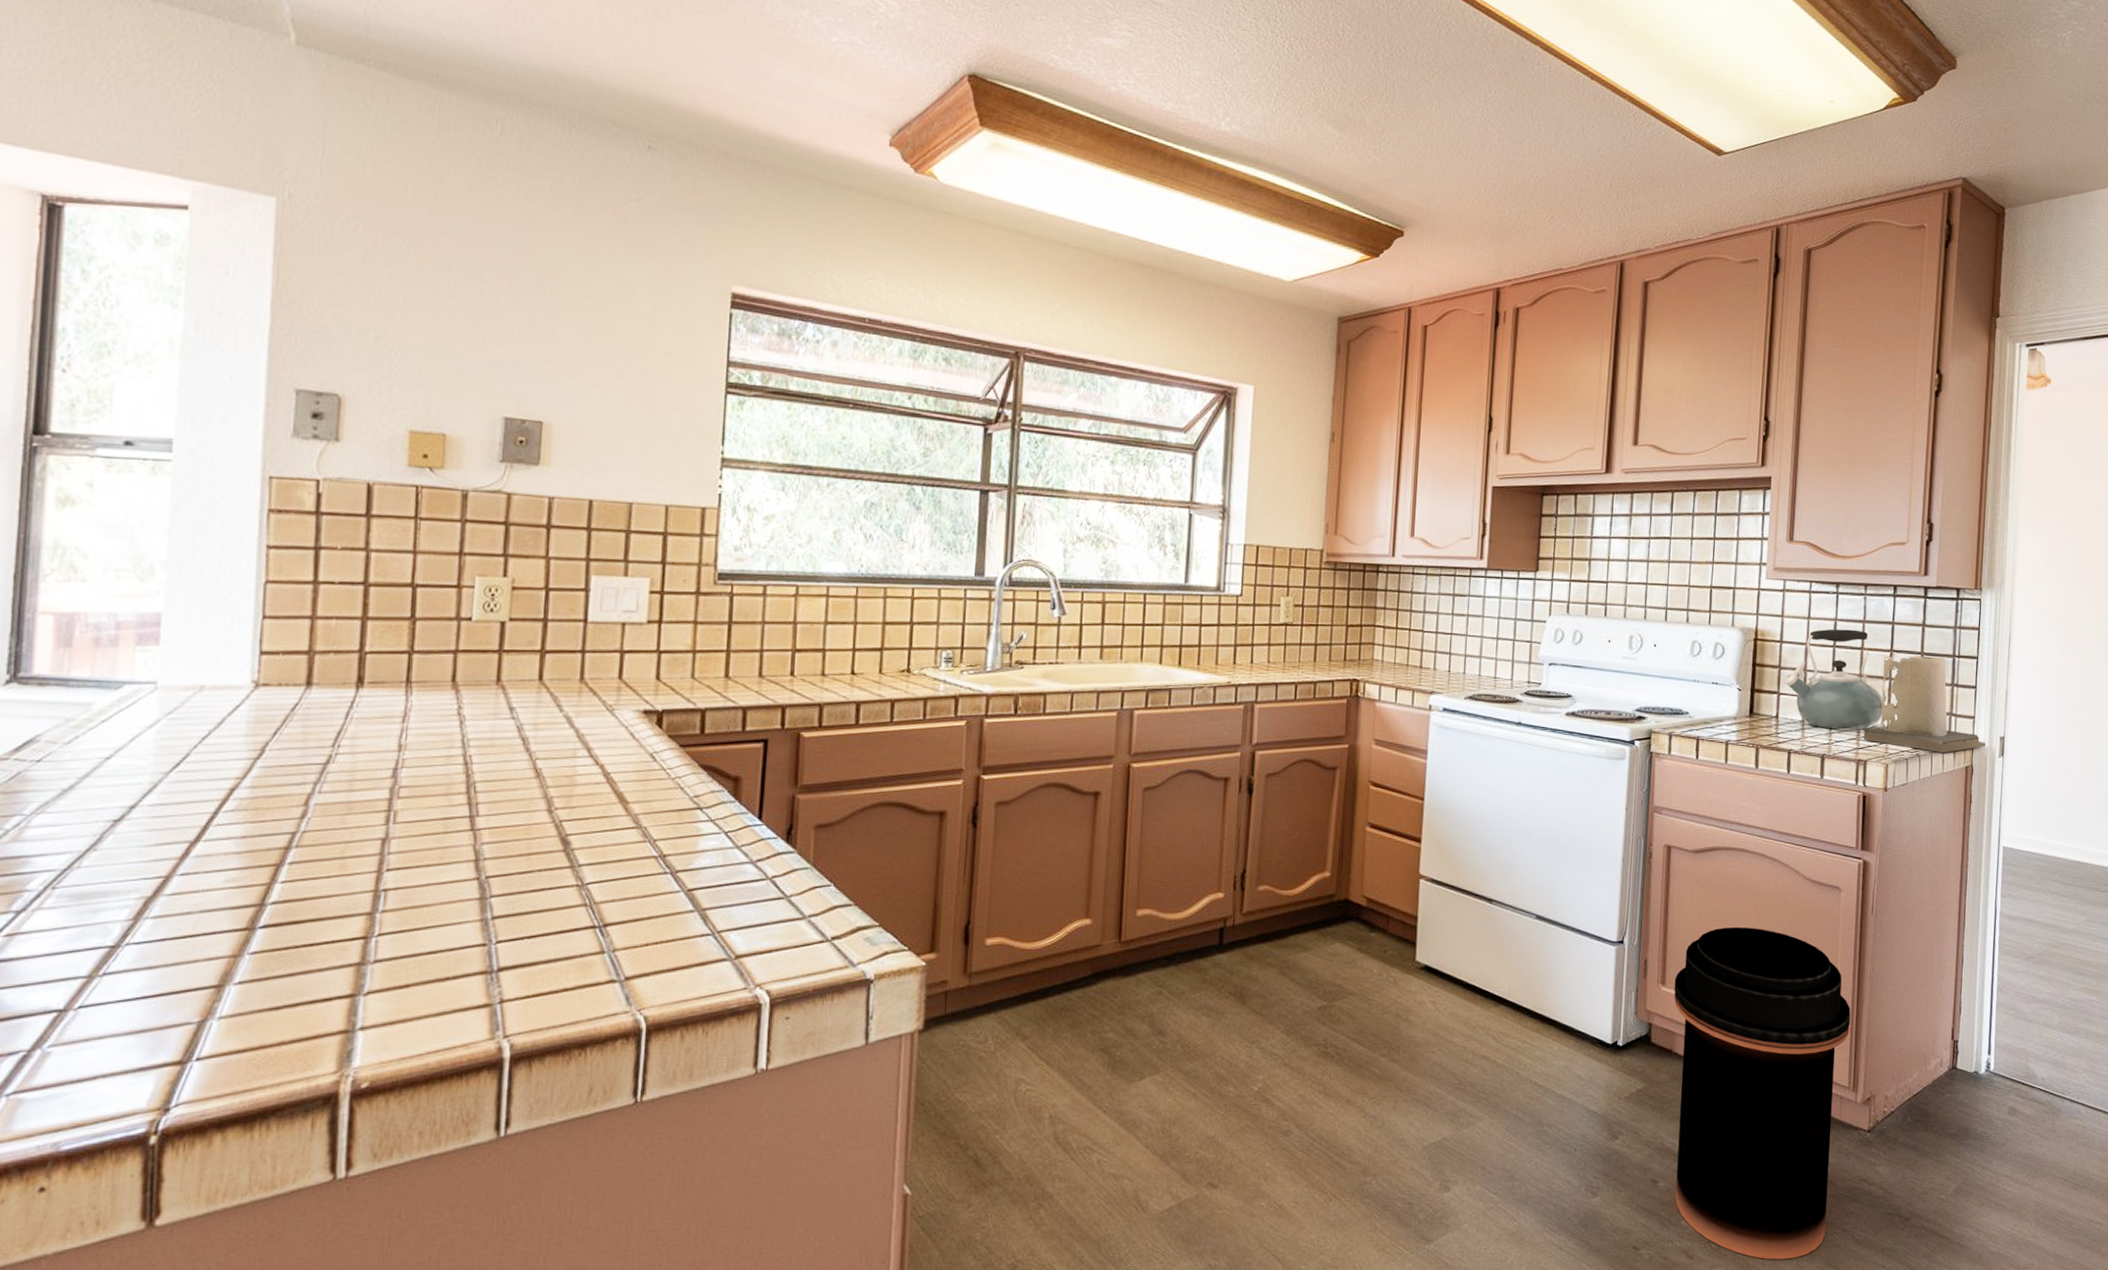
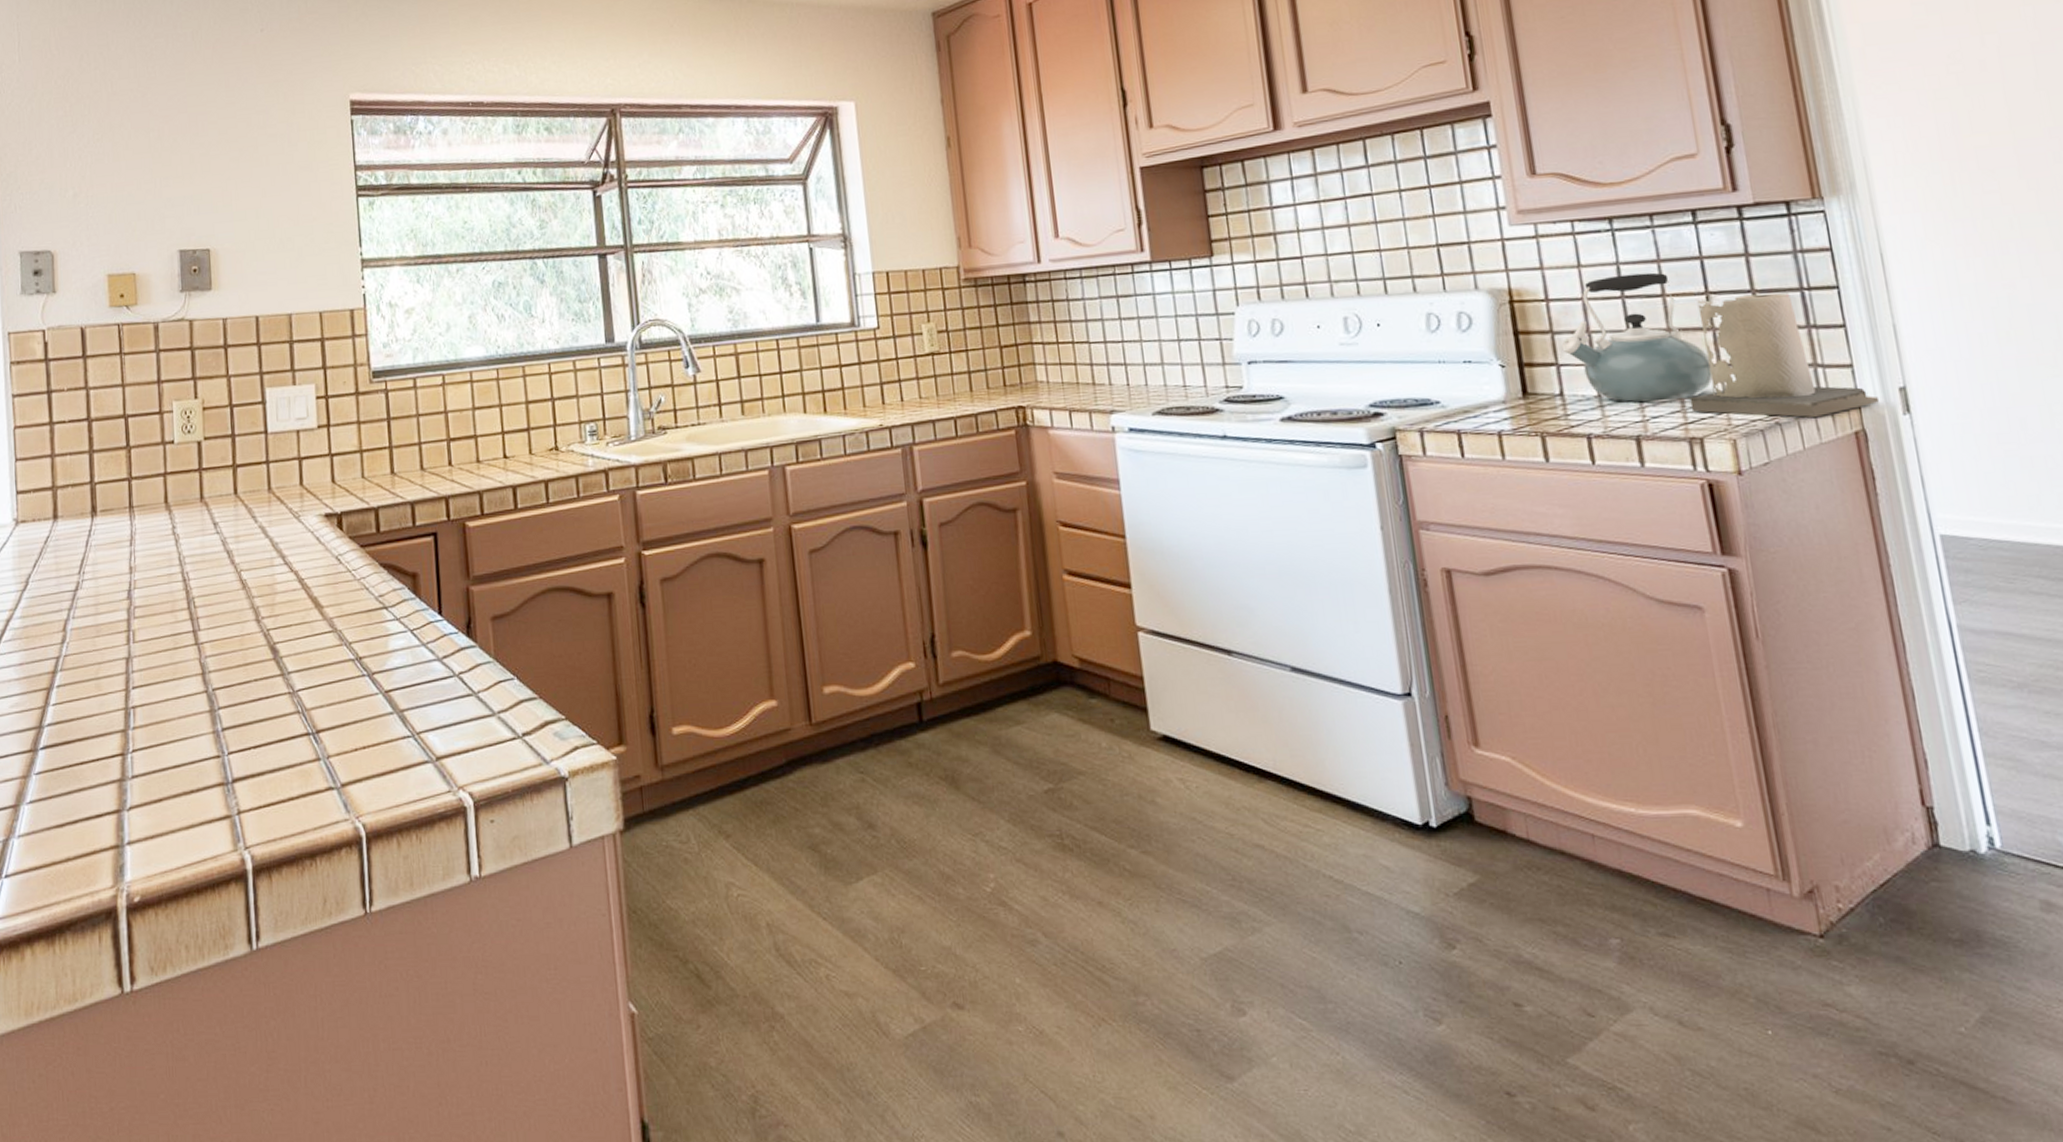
trash can: present [1673,926,1851,1260] -> none [1491,666,1786,1115]

